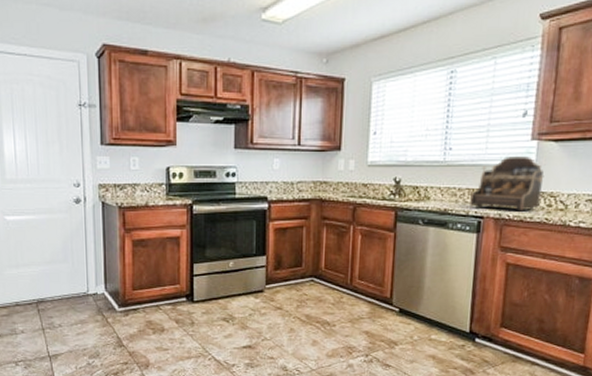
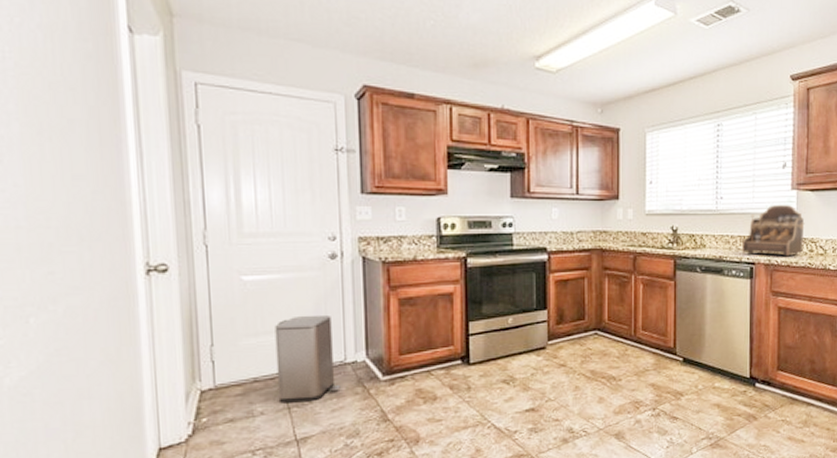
pedal bin: none [31,251,84,325] -> present [275,314,341,404]

